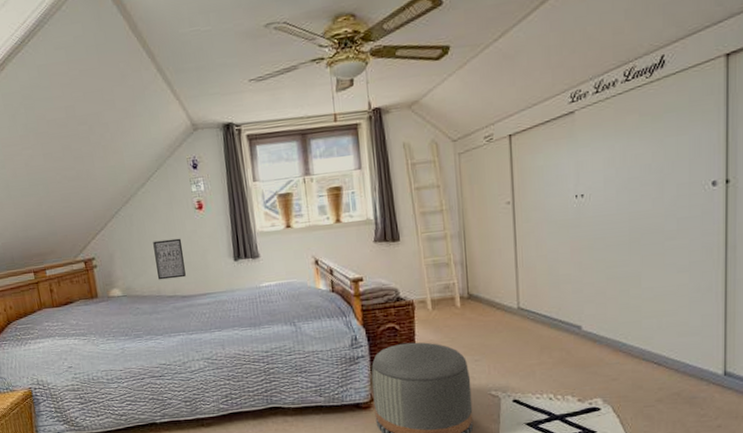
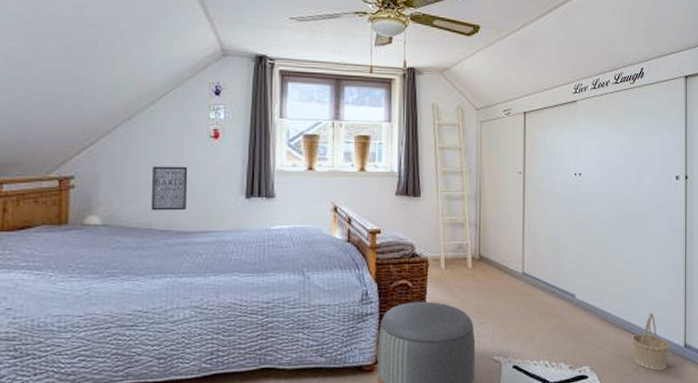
basket: none [653,339,705,401] -> present [631,312,671,371]

